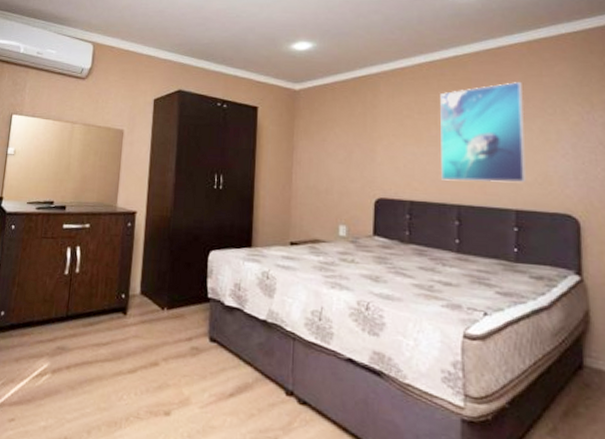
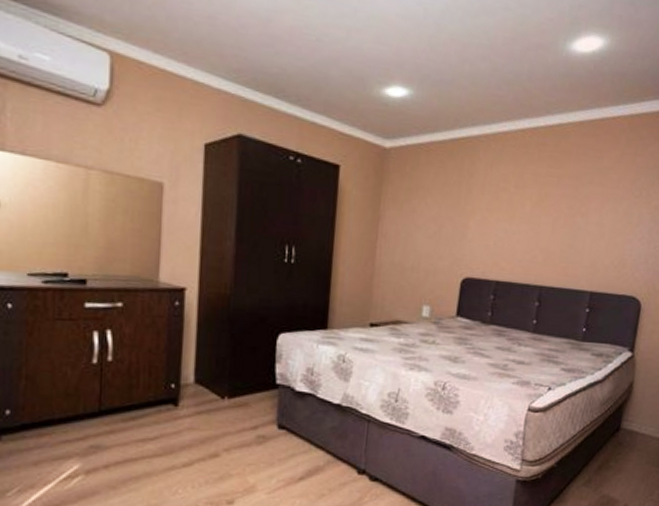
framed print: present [440,82,527,183] -> none [528,159,618,265]

